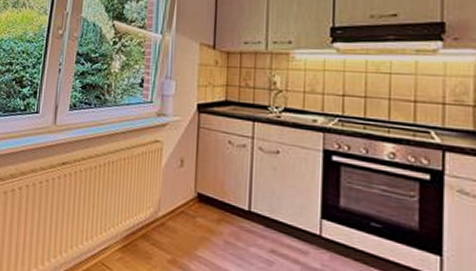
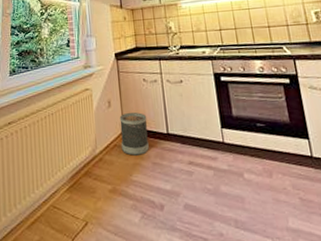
wastebasket: none [188,177,226,230] -> present [119,112,149,156]

